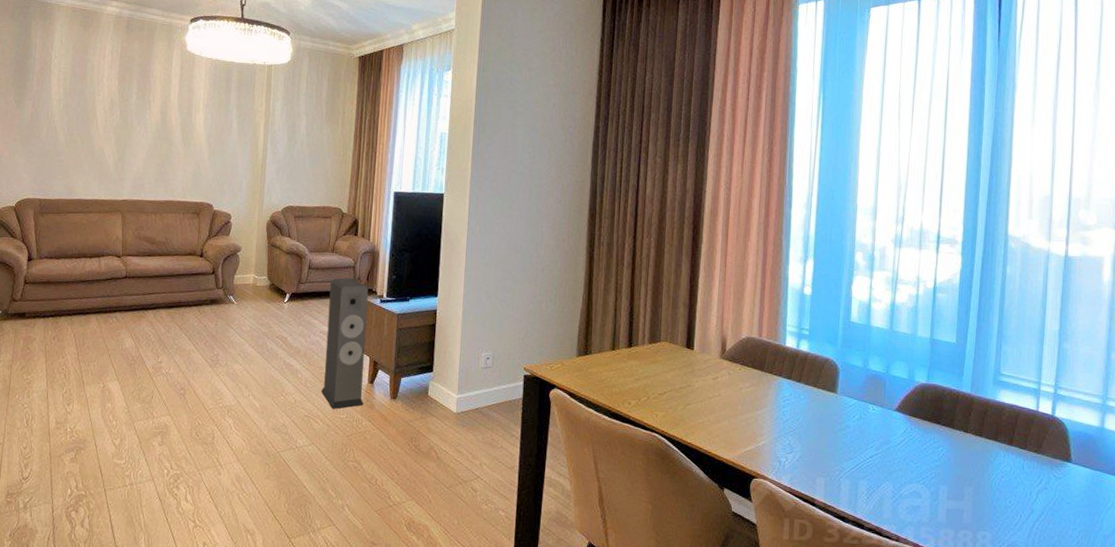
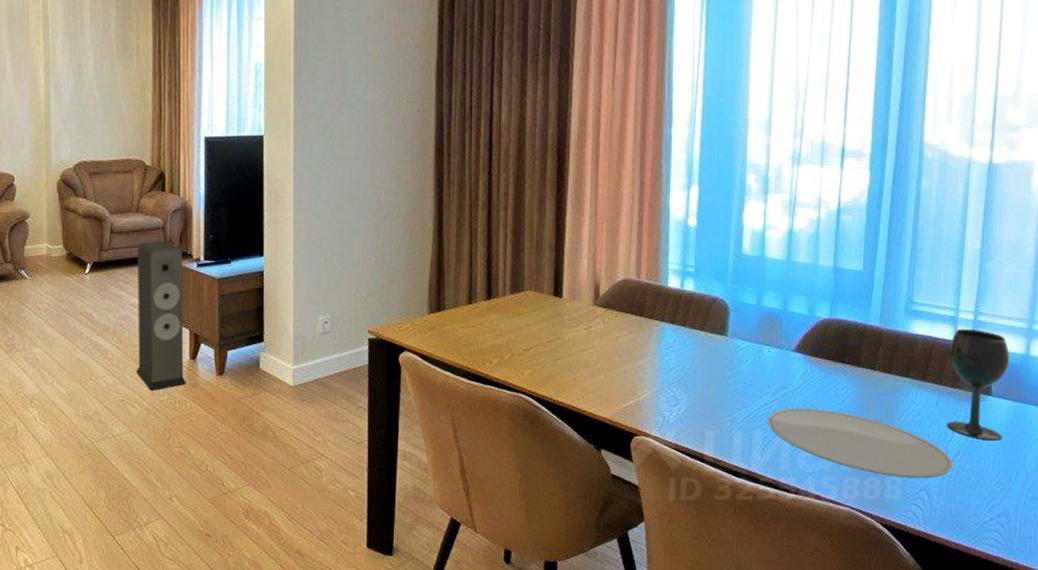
plate: none [871,462,1038,535] -> present [767,408,953,478]
wine glass: none [1031,400,1087,504] -> present [946,328,1010,441]

